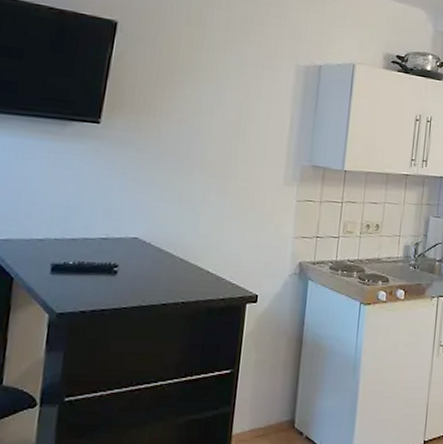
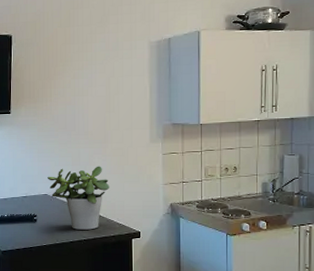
potted plant: none [141,205,226,289] -> present [47,166,110,230]

